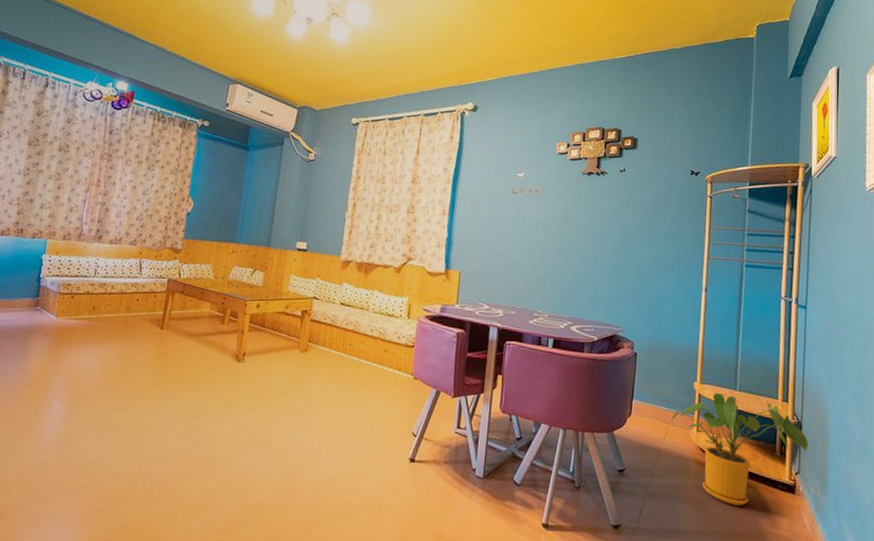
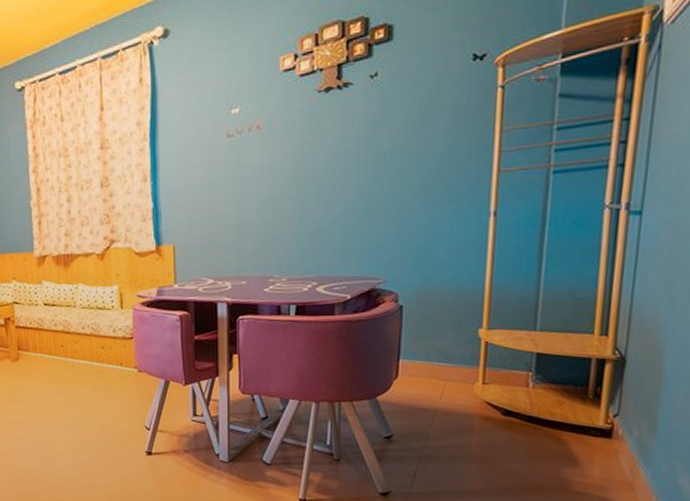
house plant: present [671,393,809,506] -> none [449,337,635,458]

